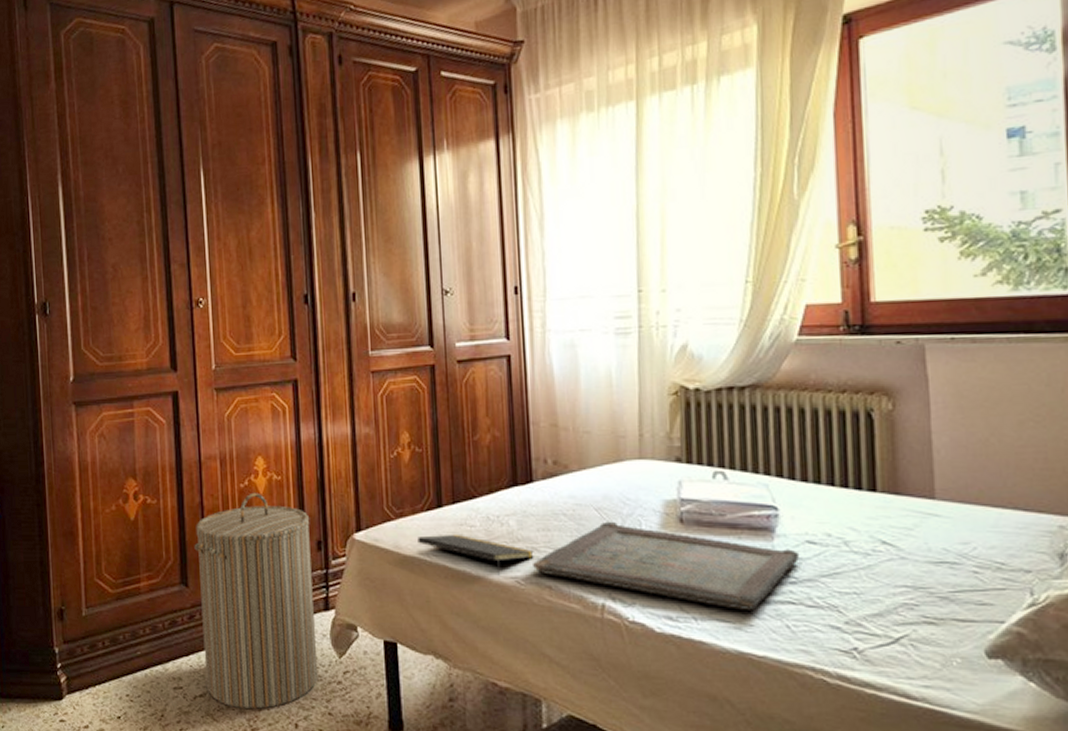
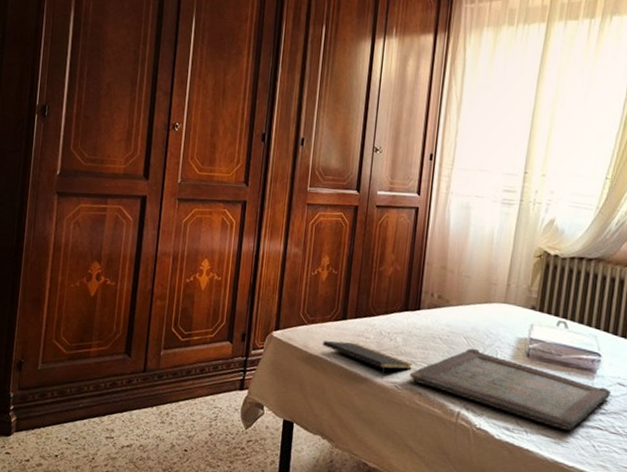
laundry hamper: present [194,492,318,710] -> none [133,287,239,463]

